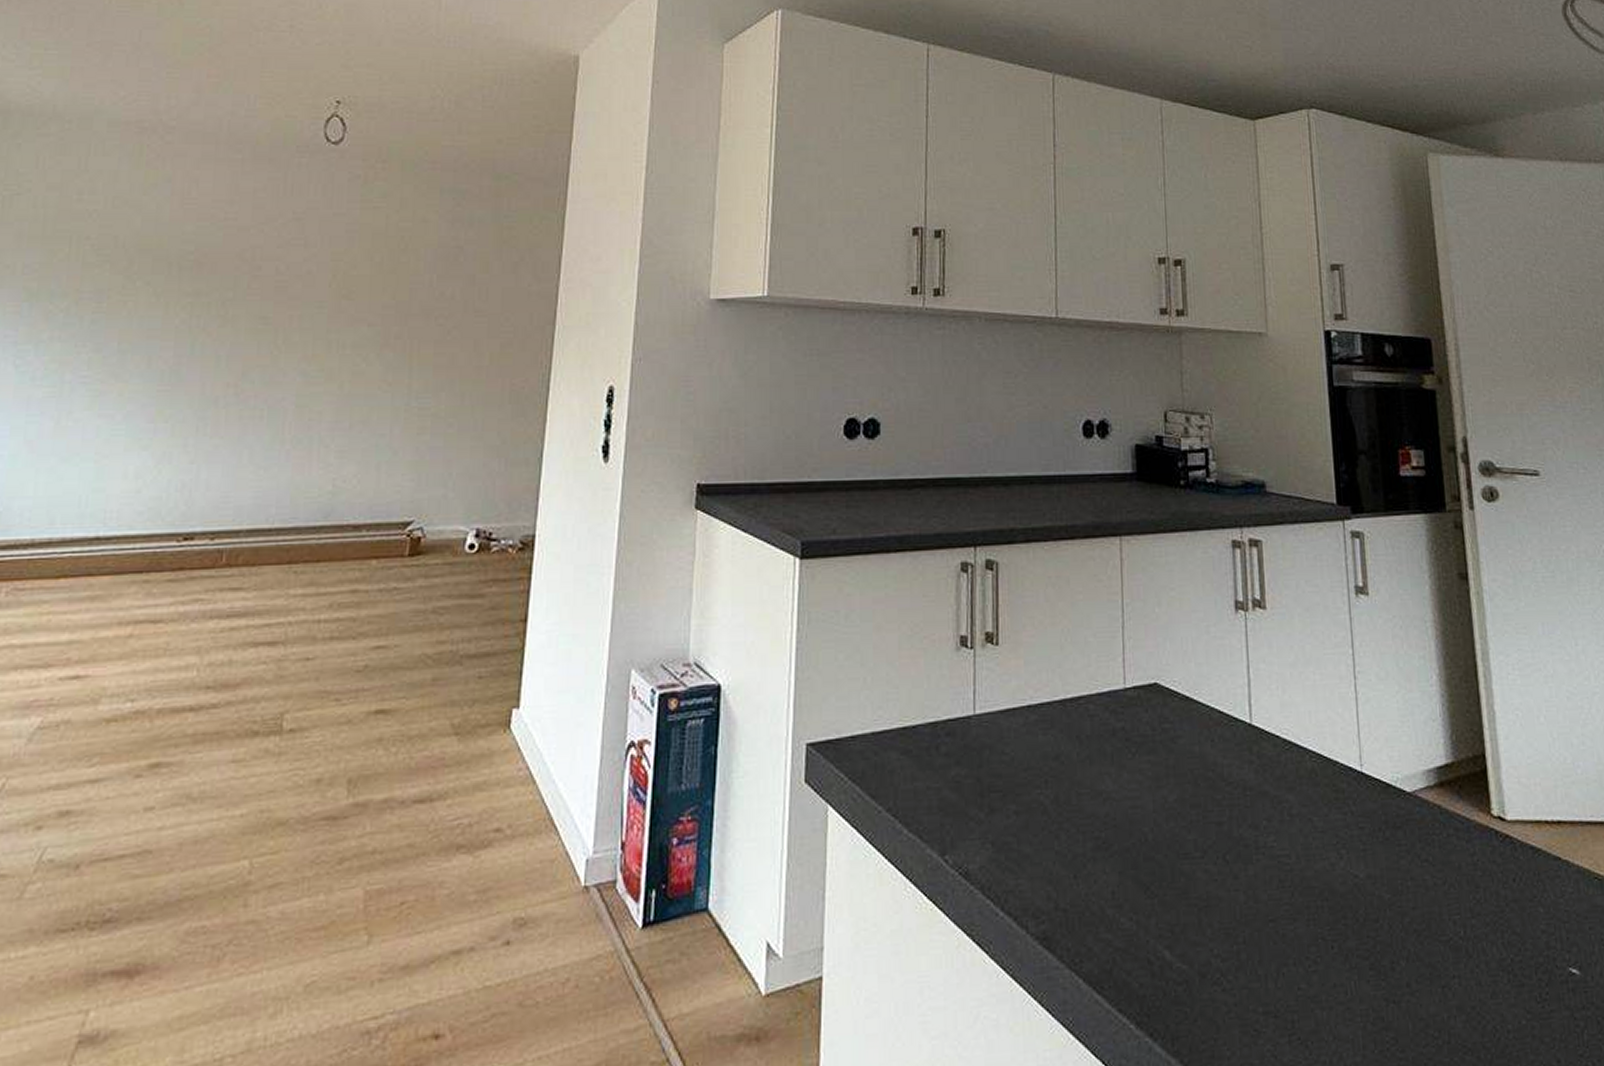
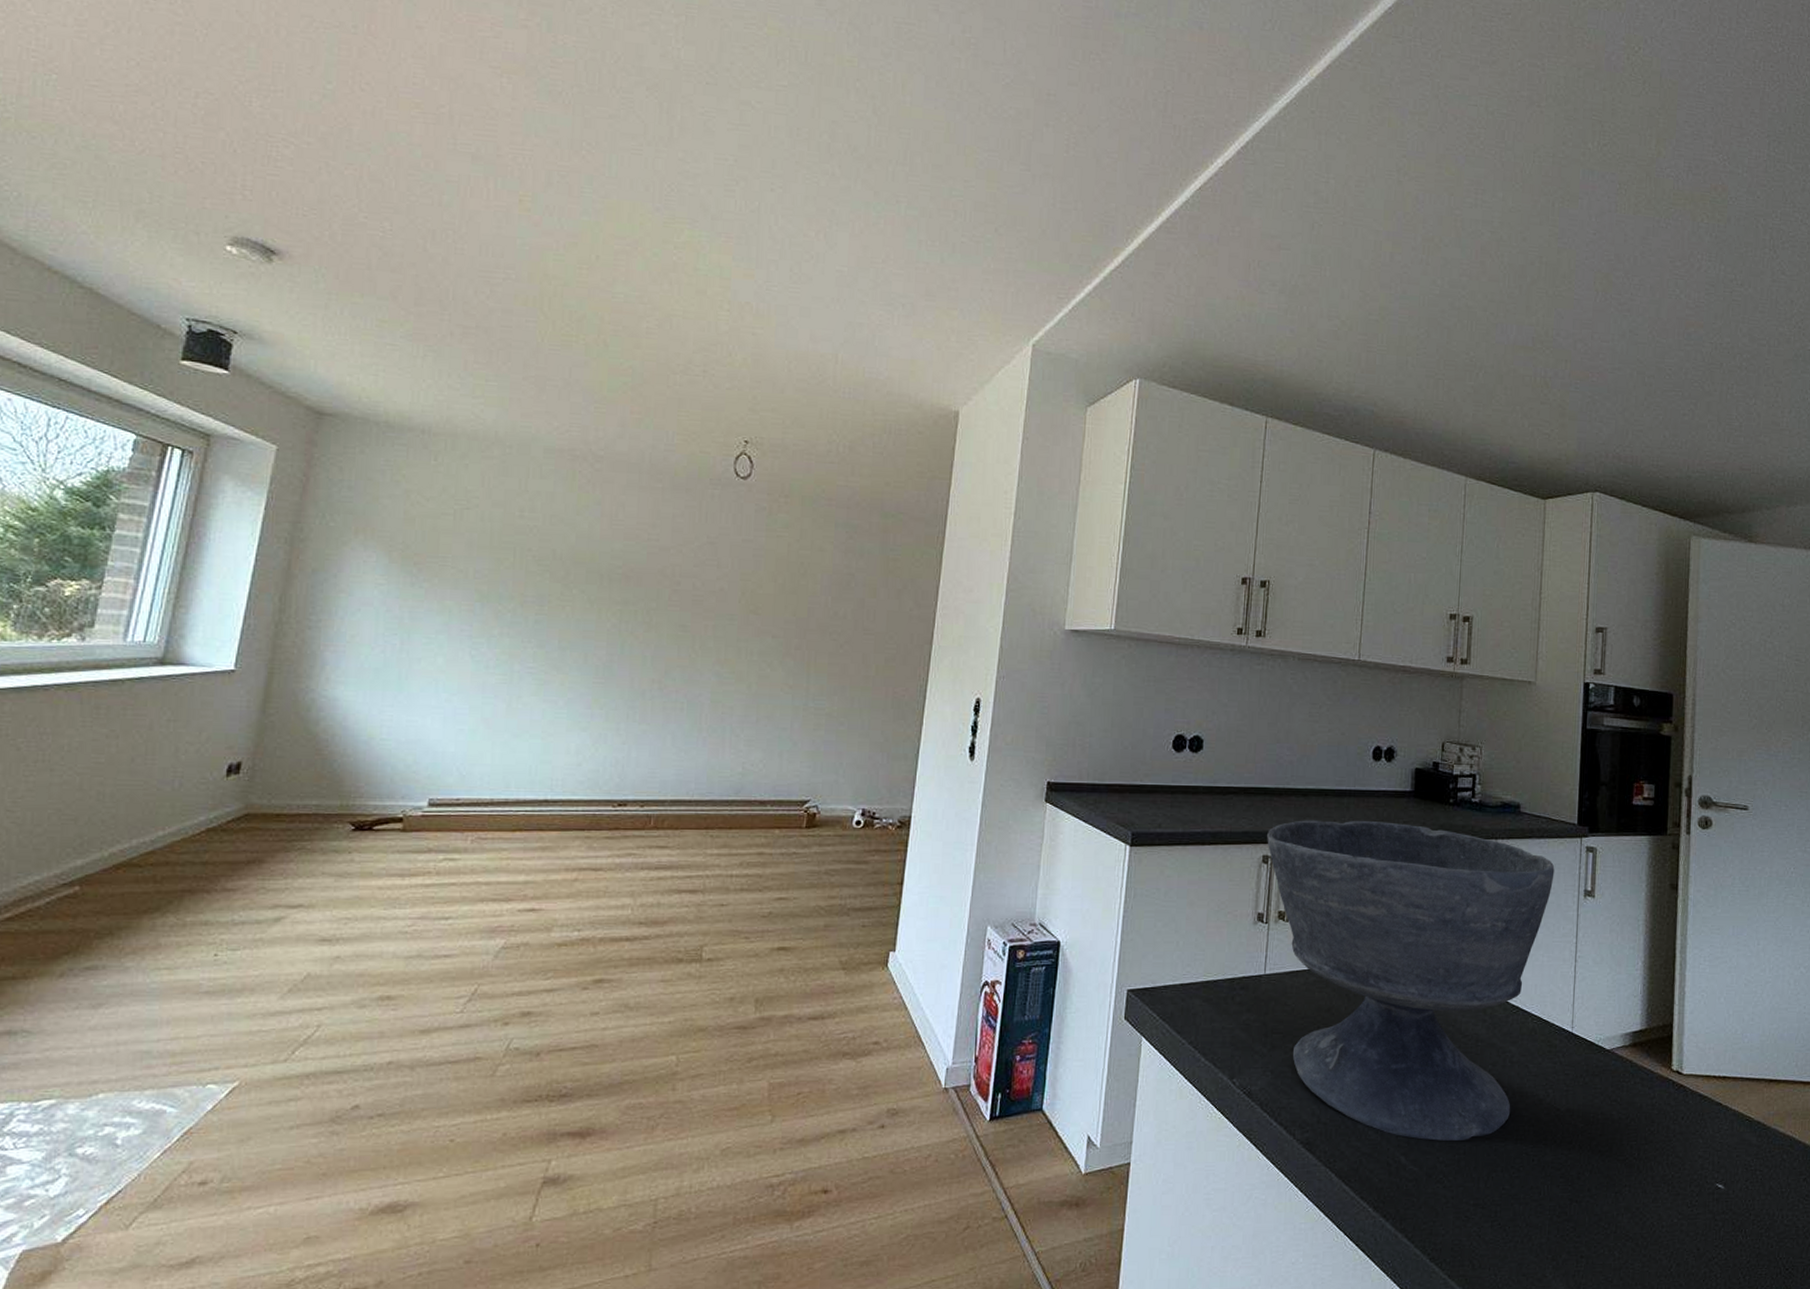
bowl: none [964,512,1316,927] -> present [1267,820,1555,1141]

